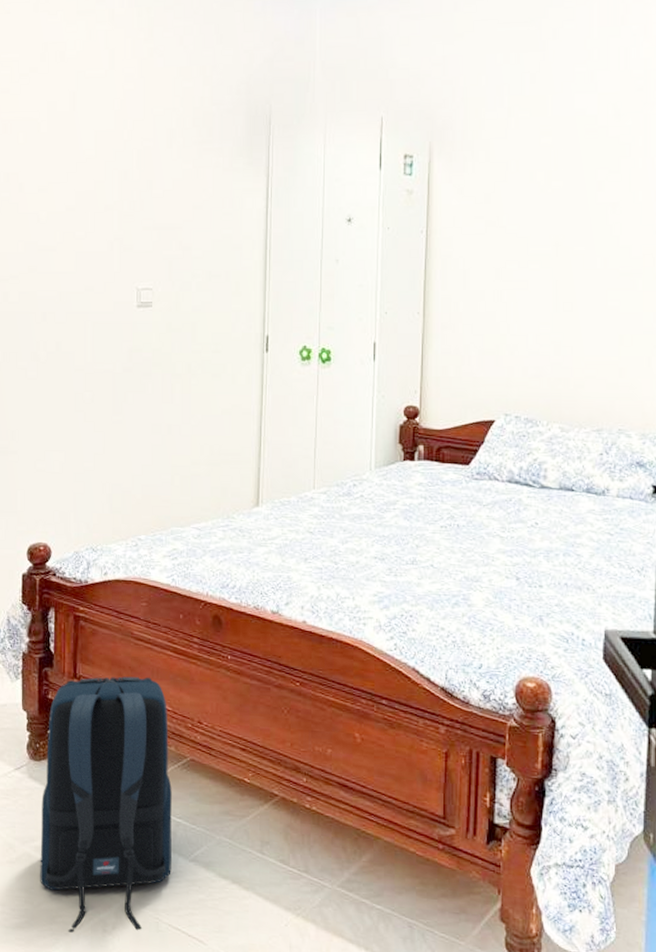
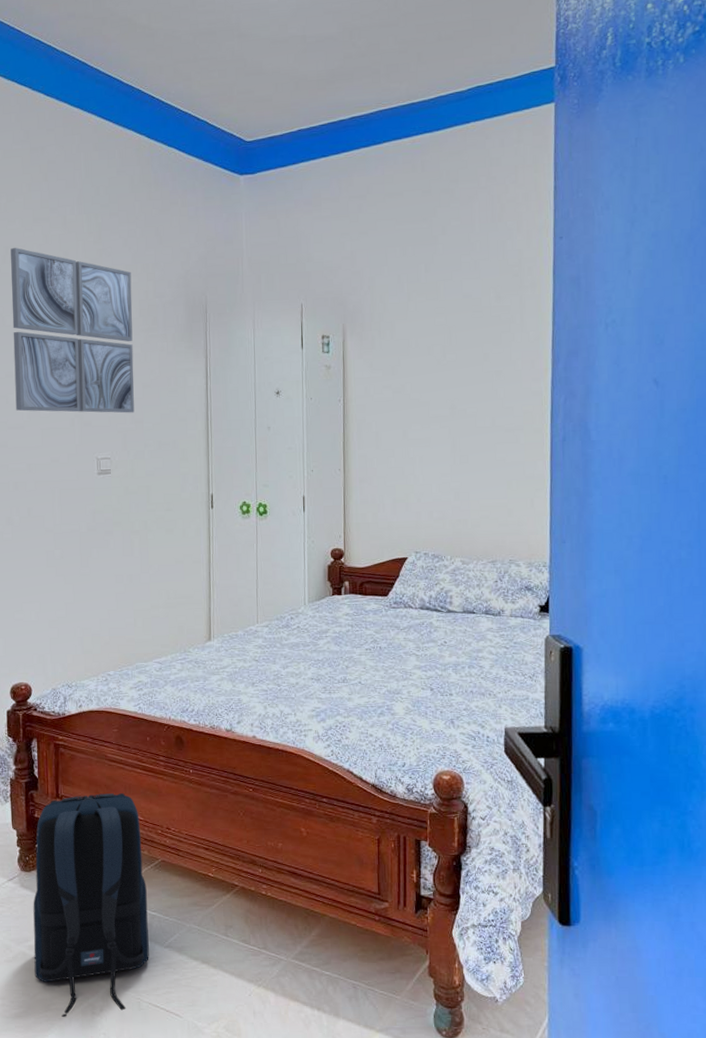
wall art: none [48,44,185,238] -> present [10,248,134,413]

